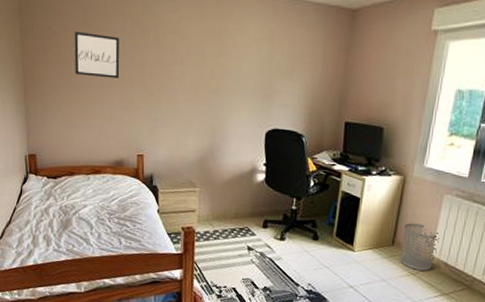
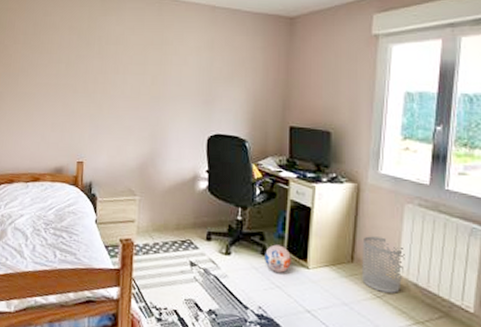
wall art: present [74,31,120,78] -> none [22,45,66,87]
ball: none [315,231,339,255] -> present [265,244,291,273]

